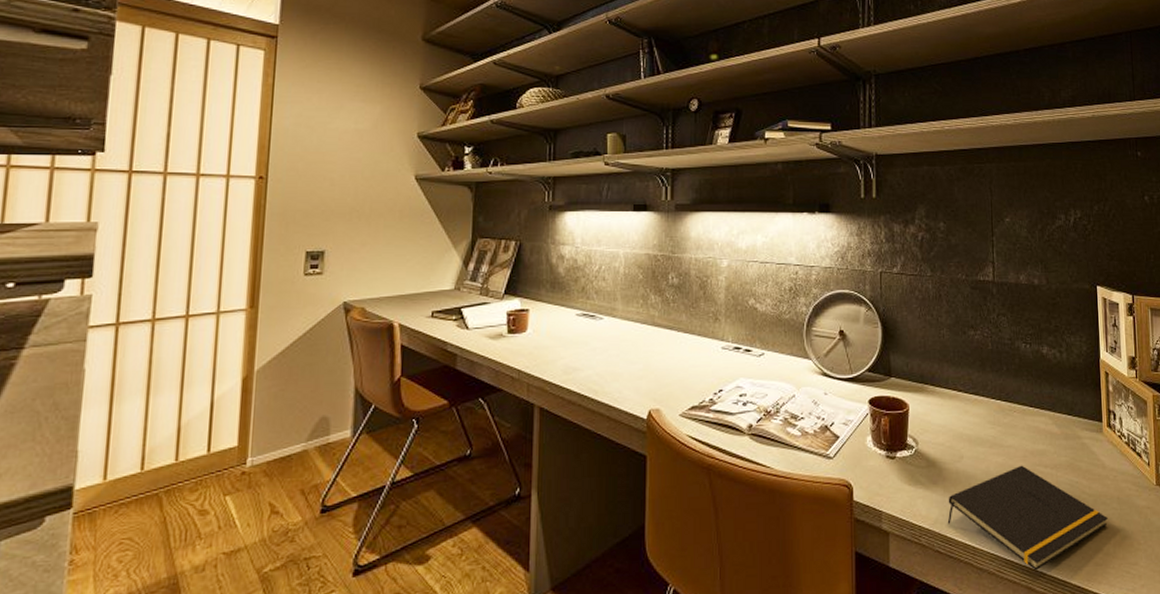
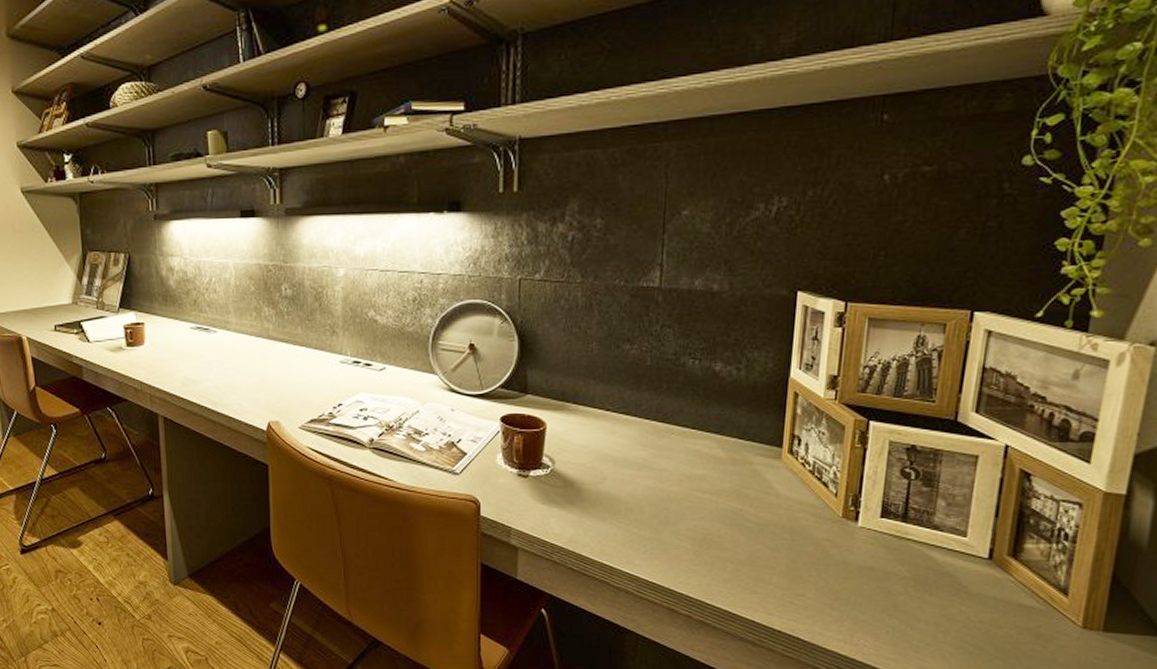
notepad: present [947,465,1108,571] -> none [583,489,775,594]

